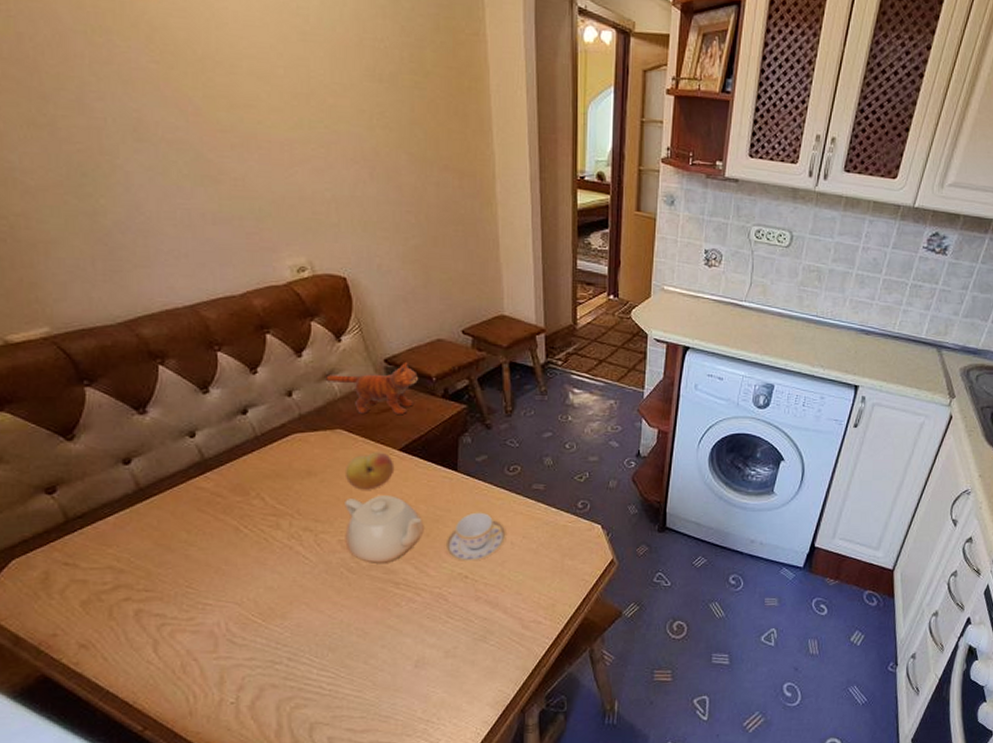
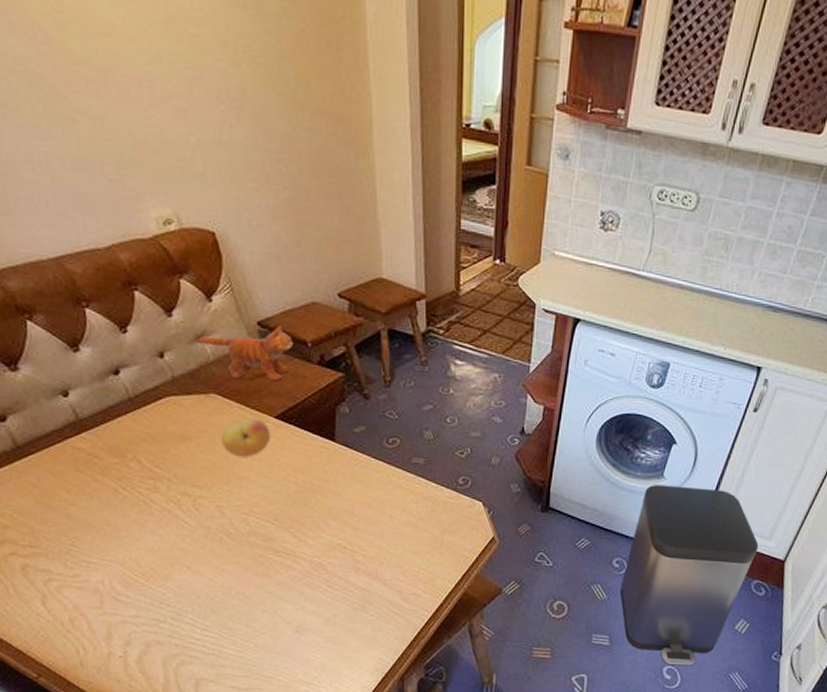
teapot: present [345,495,424,563] -> none [221,463,302,531]
teacup: present [445,512,506,561] -> none [324,483,385,533]
pedal bin: none [738,501,868,682] -> present [620,485,759,666]

